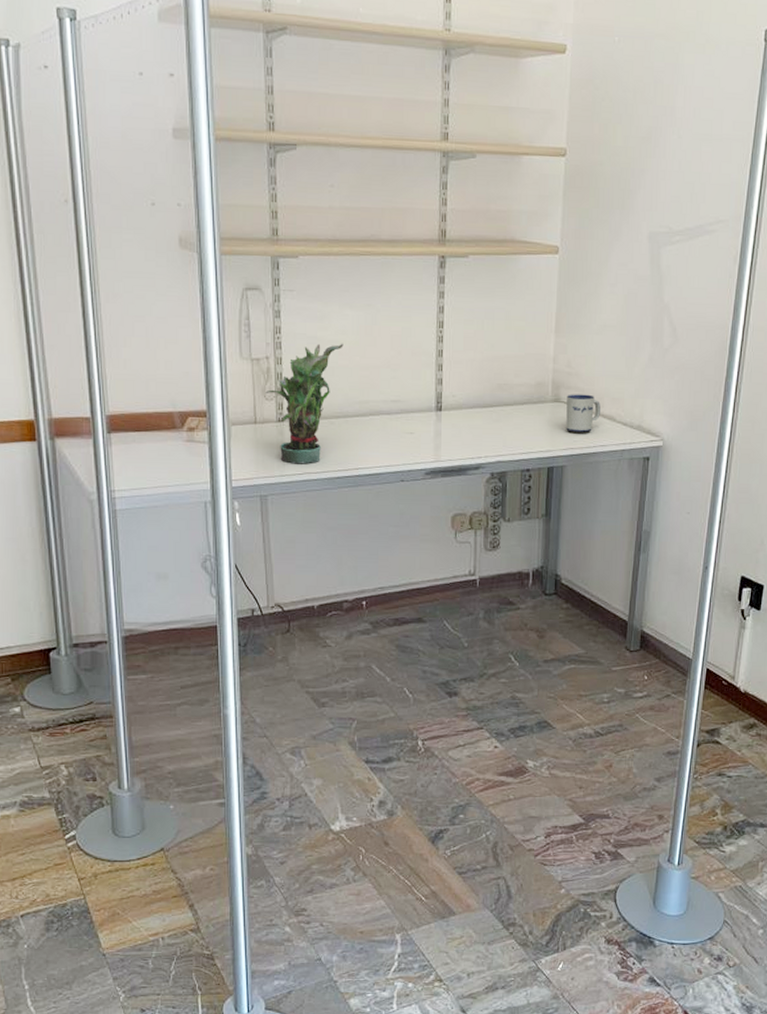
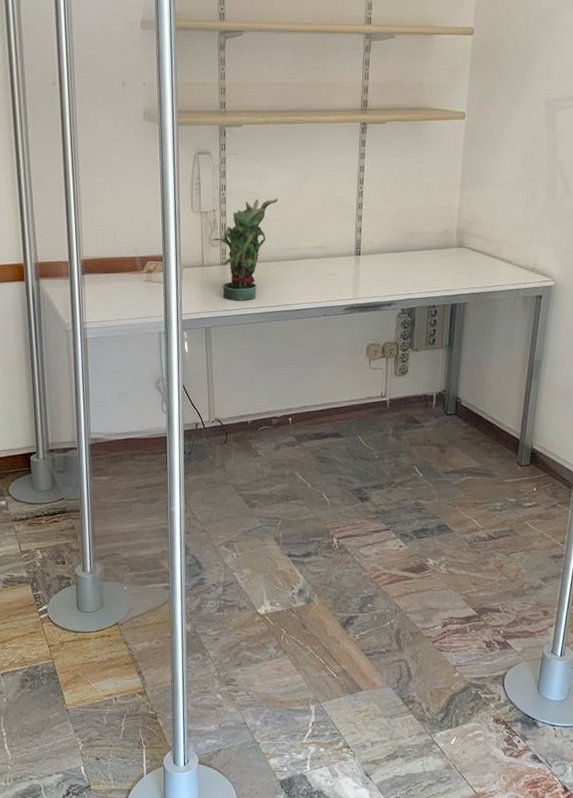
mug: present [566,394,600,433] -> none [468,240,499,274]

